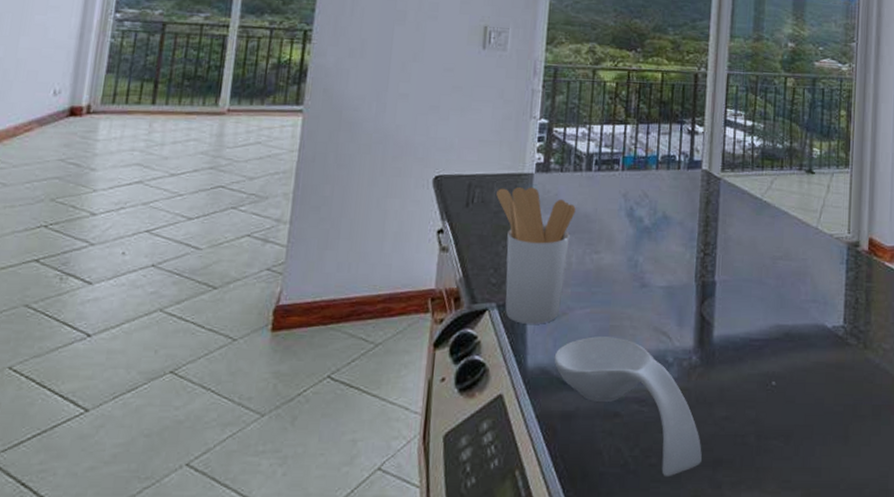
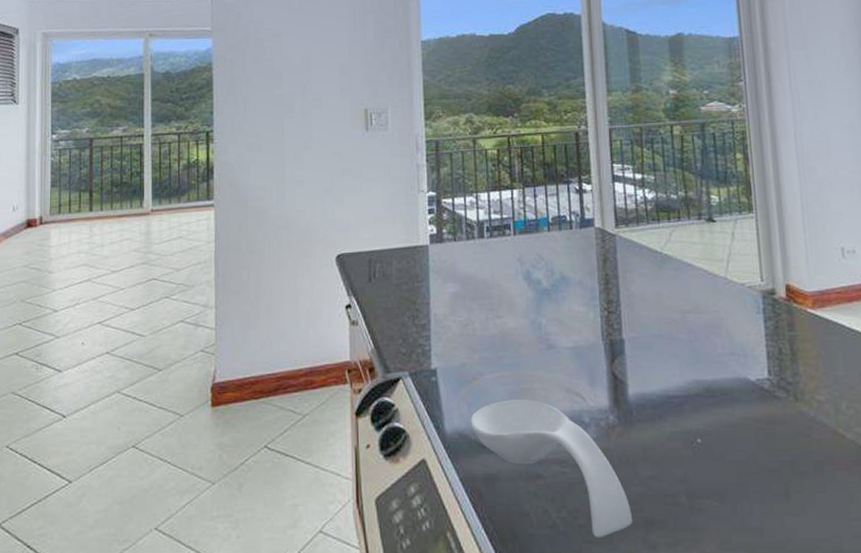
utensil holder: present [496,187,576,324] -> none [396,258,473,390]

